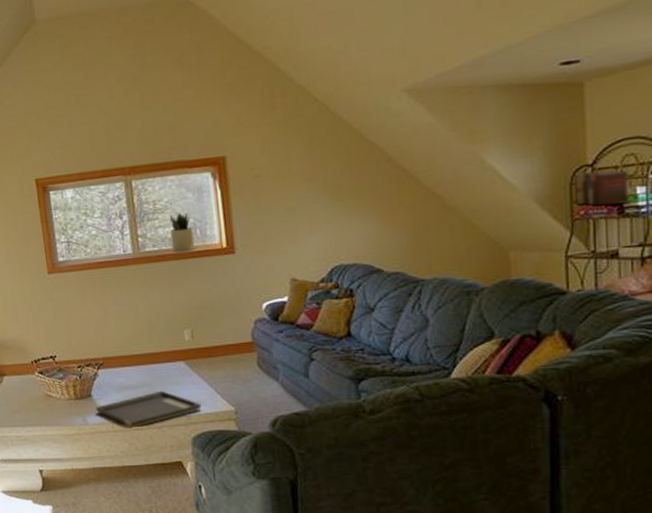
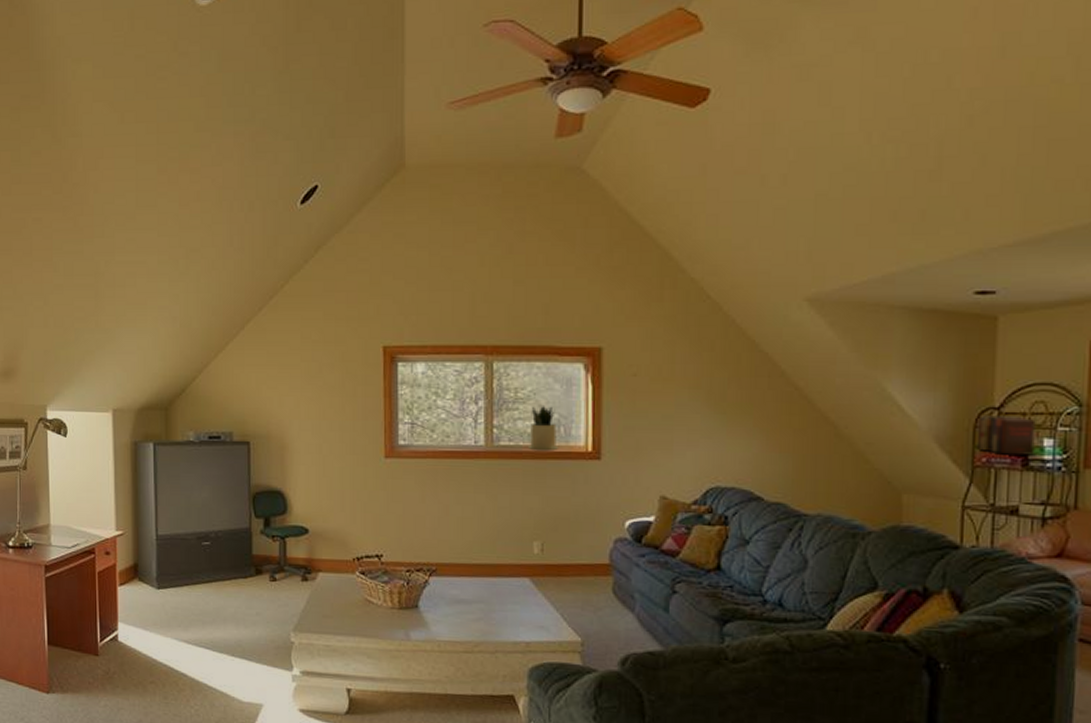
tray: present [96,390,202,428] -> none [422,609,544,650]

